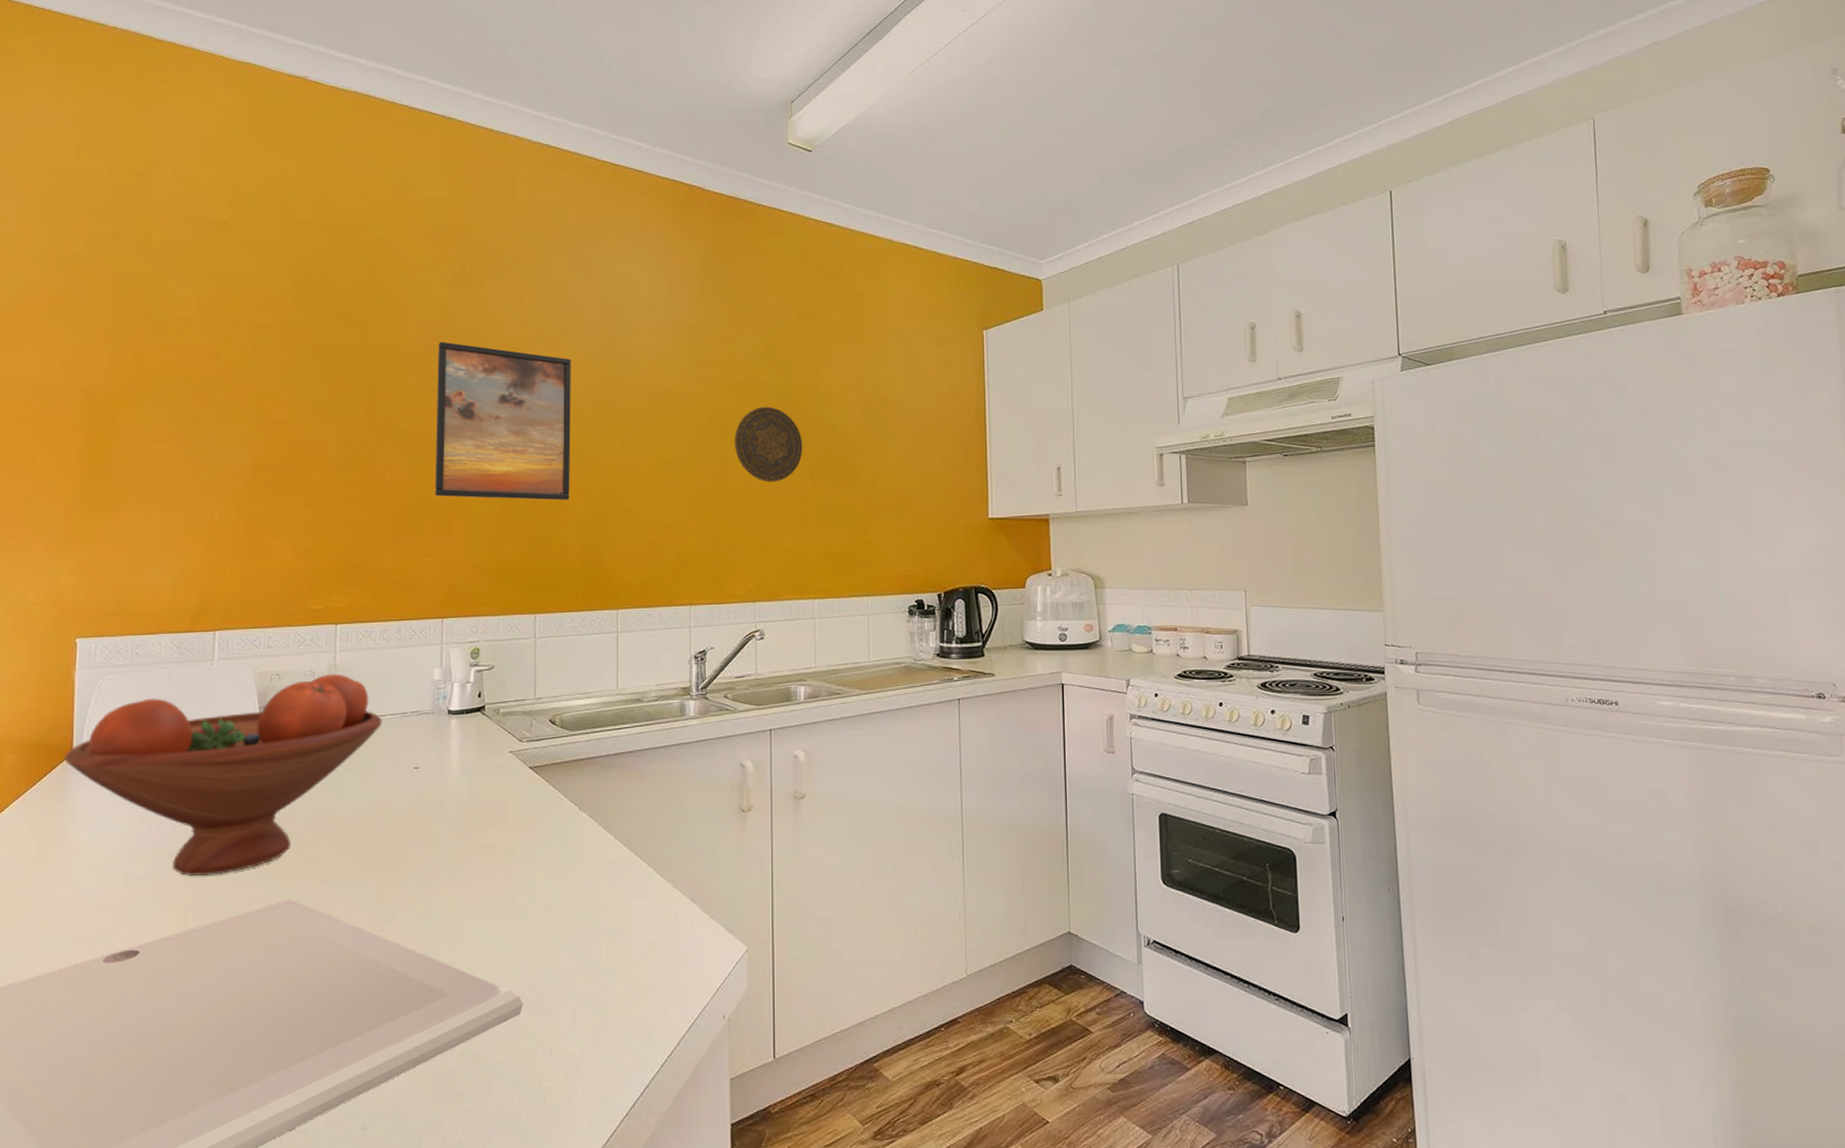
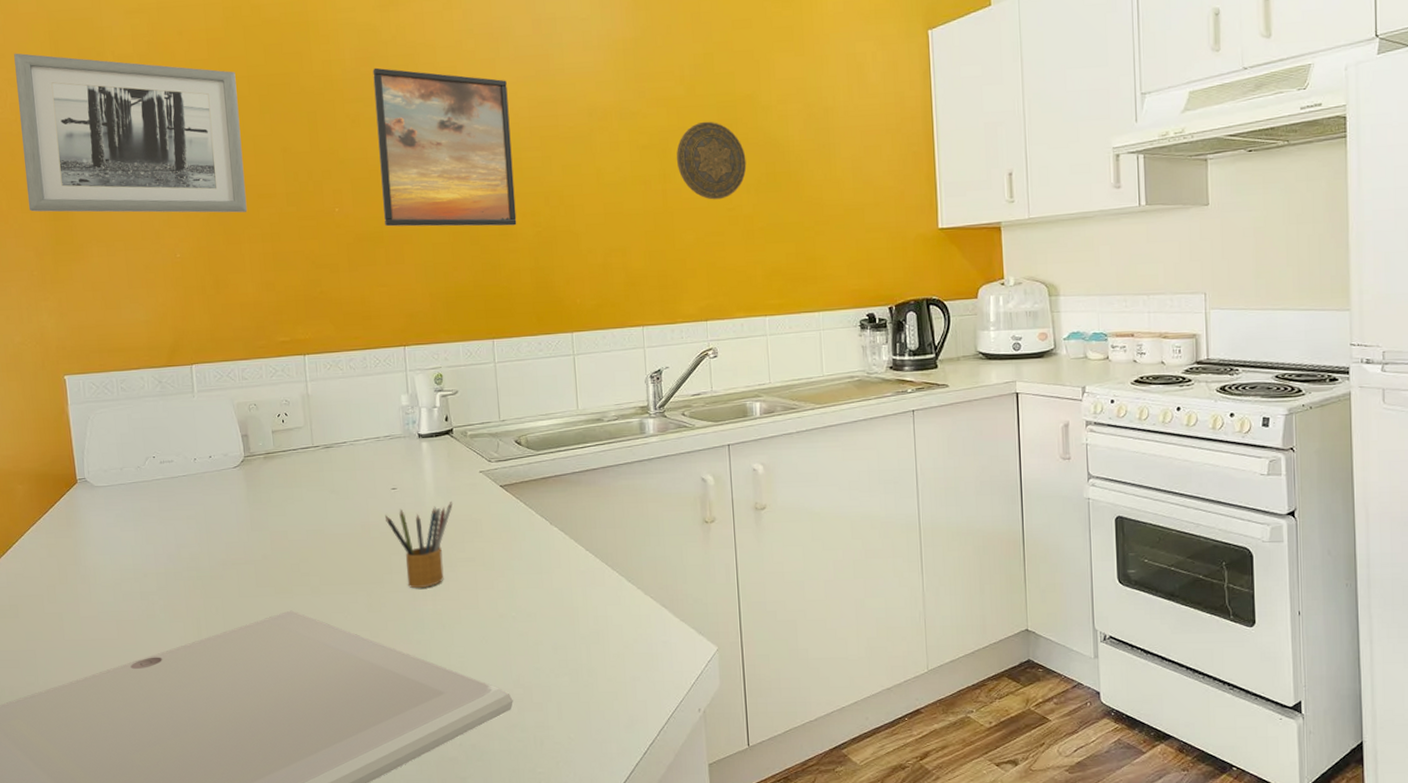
wall art: none [64,311,298,477] -> present [14,53,247,213]
fruit bowl: present [65,673,382,876] -> none [70,402,358,591]
pencil box: none [404,782,477,877] -> present [385,501,453,589]

